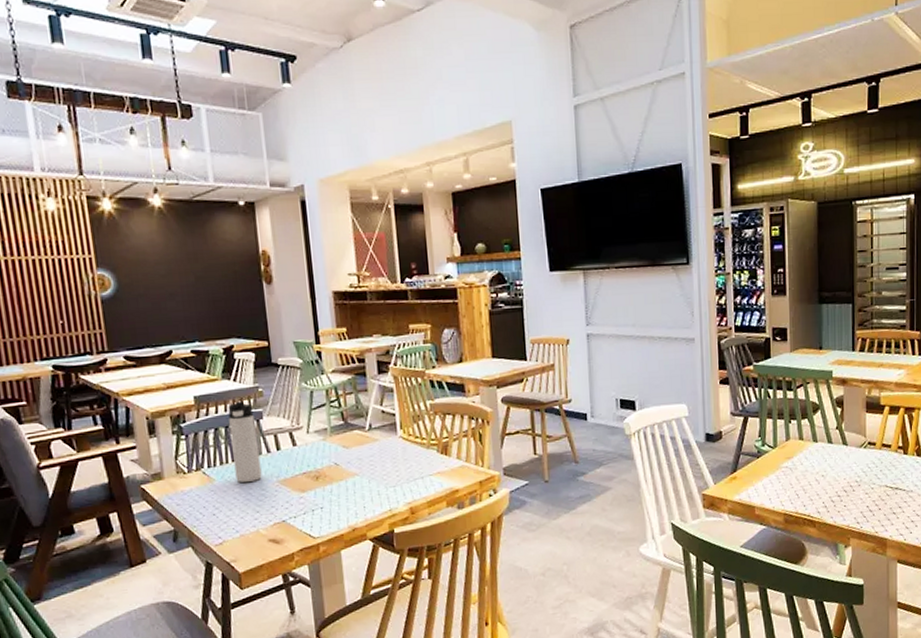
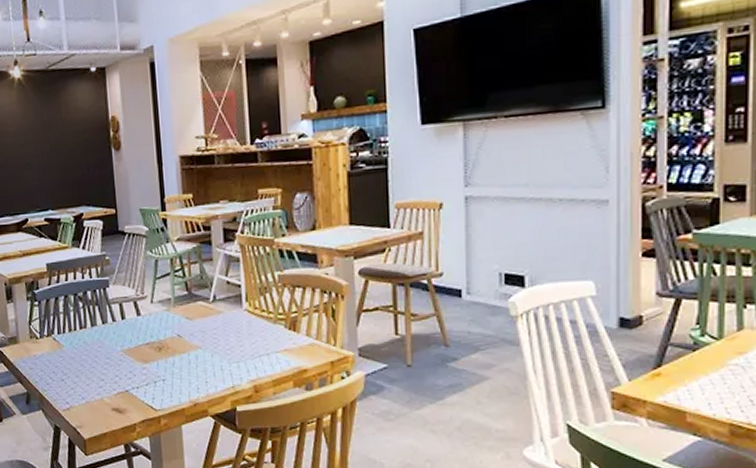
thermos bottle: present [227,401,262,483] -> none [76,268,107,351]

